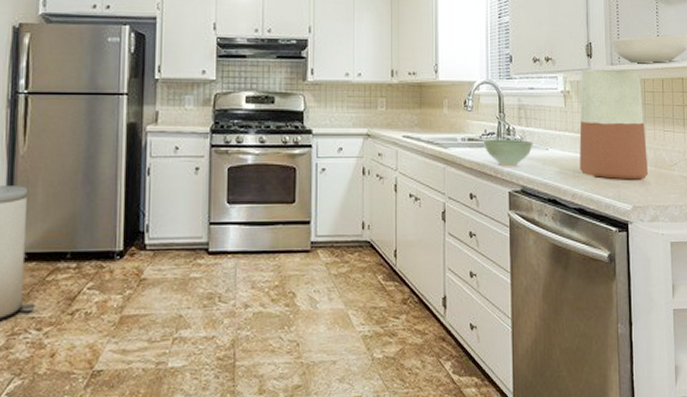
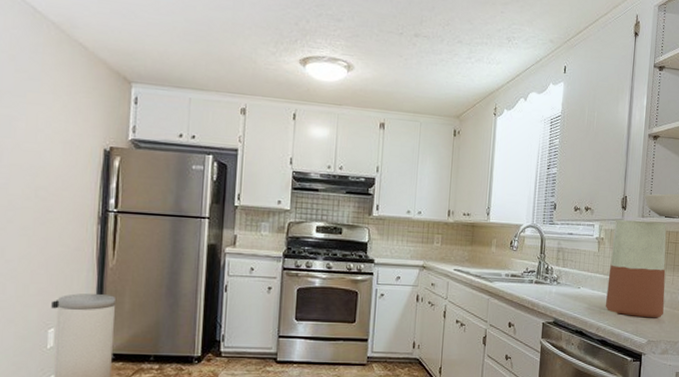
bowl: present [483,139,533,167] -> none [524,276,568,302]

